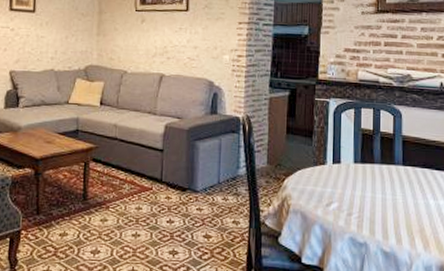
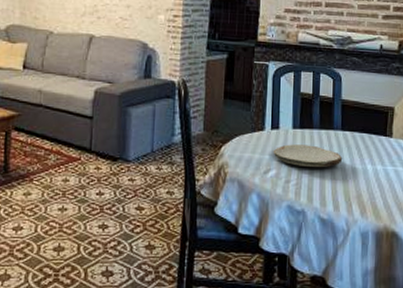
plate: none [334,178,405,202] -> present [273,144,343,168]

